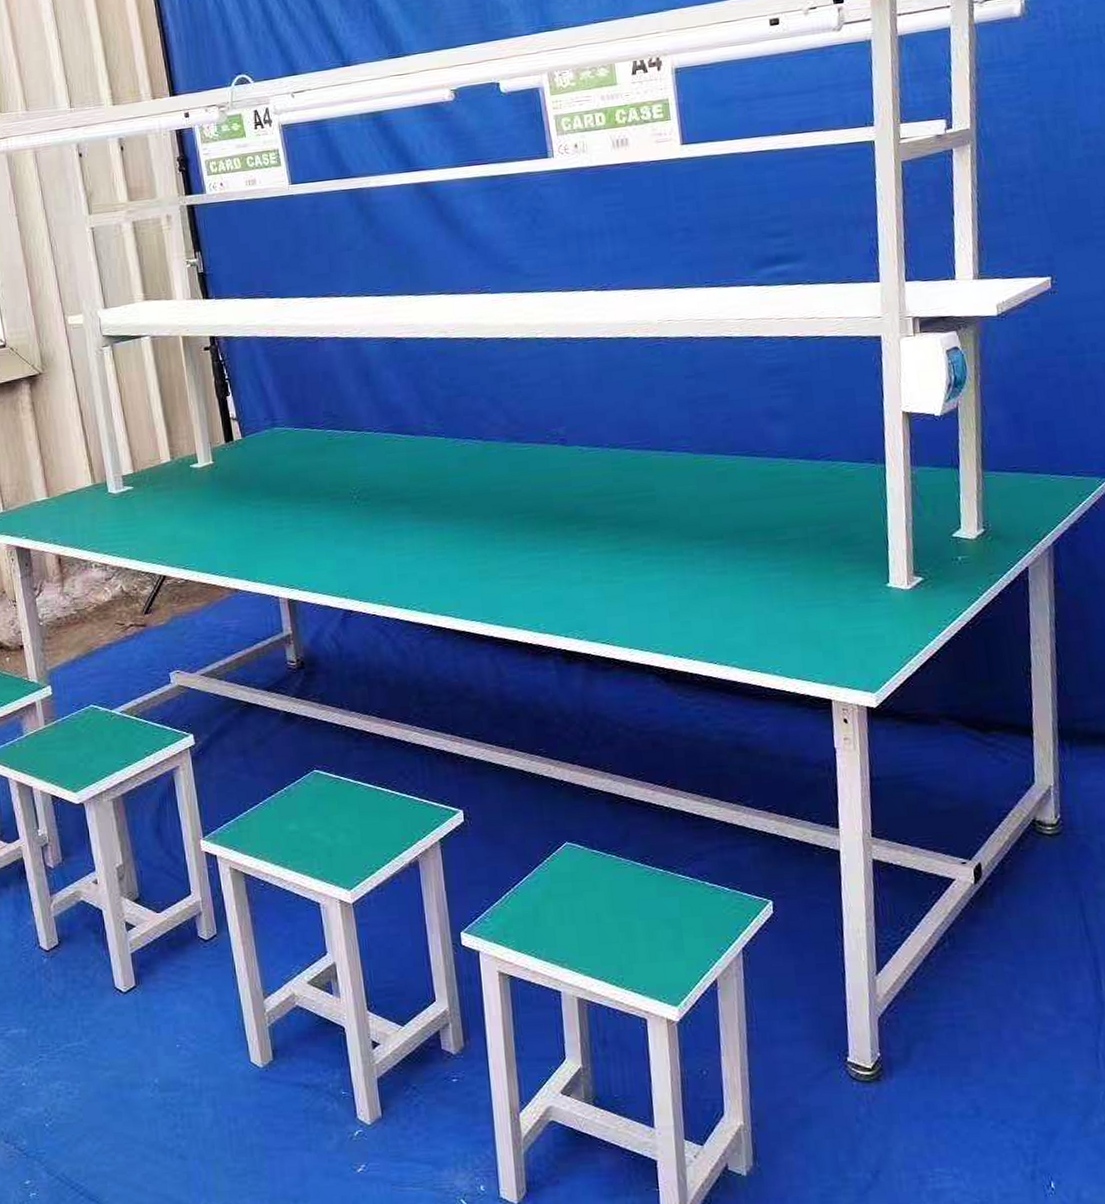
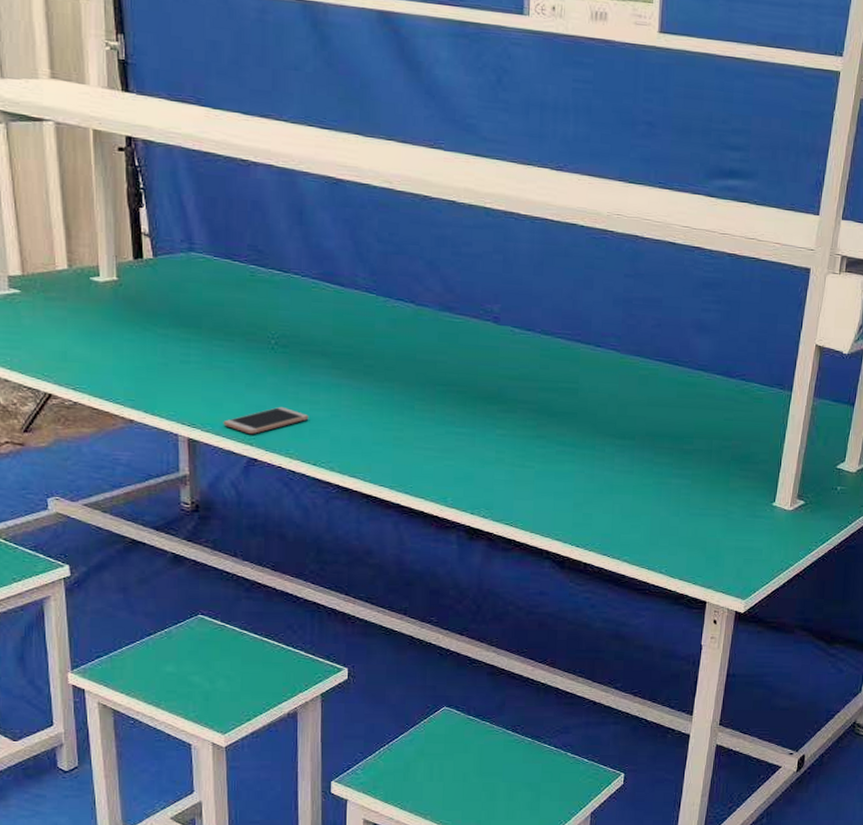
smartphone: none [318,556,396,588] -> present [223,406,309,435]

